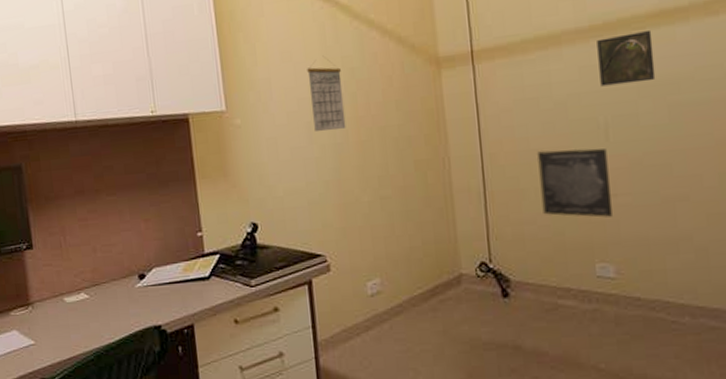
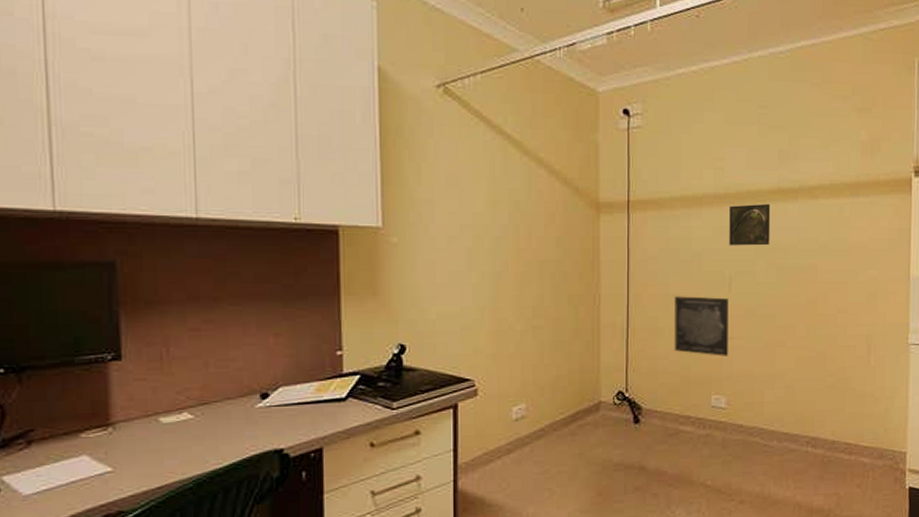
calendar: present [307,55,346,132] -> none [473,185,507,259]

